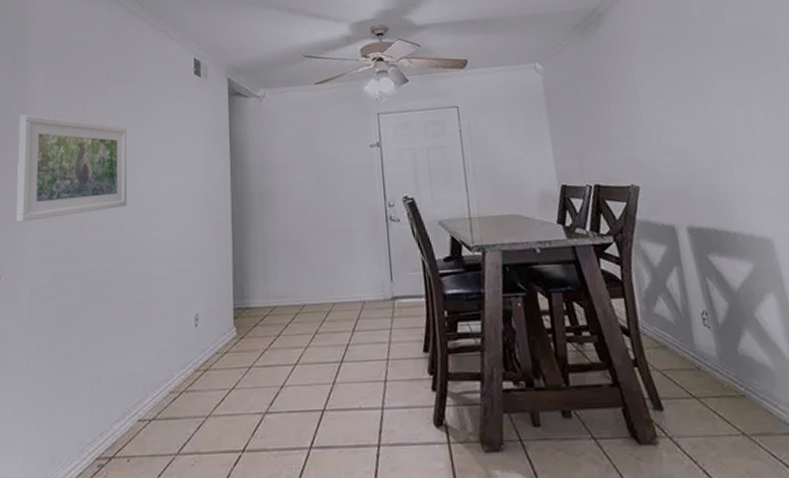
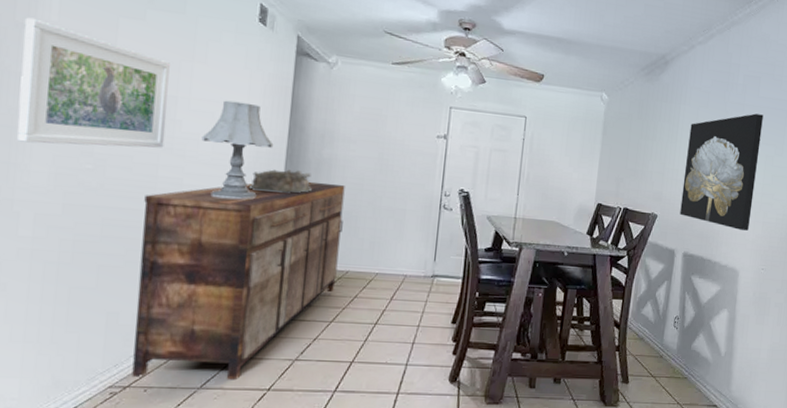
sideboard: none [115,213,295,447] -> present [132,181,345,381]
table lamp: none [157,149,219,247] -> present [201,100,274,200]
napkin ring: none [201,205,259,234] -> present [248,169,313,194]
wall art: none [649,44,768,187] -> present [680,113,764,231]

